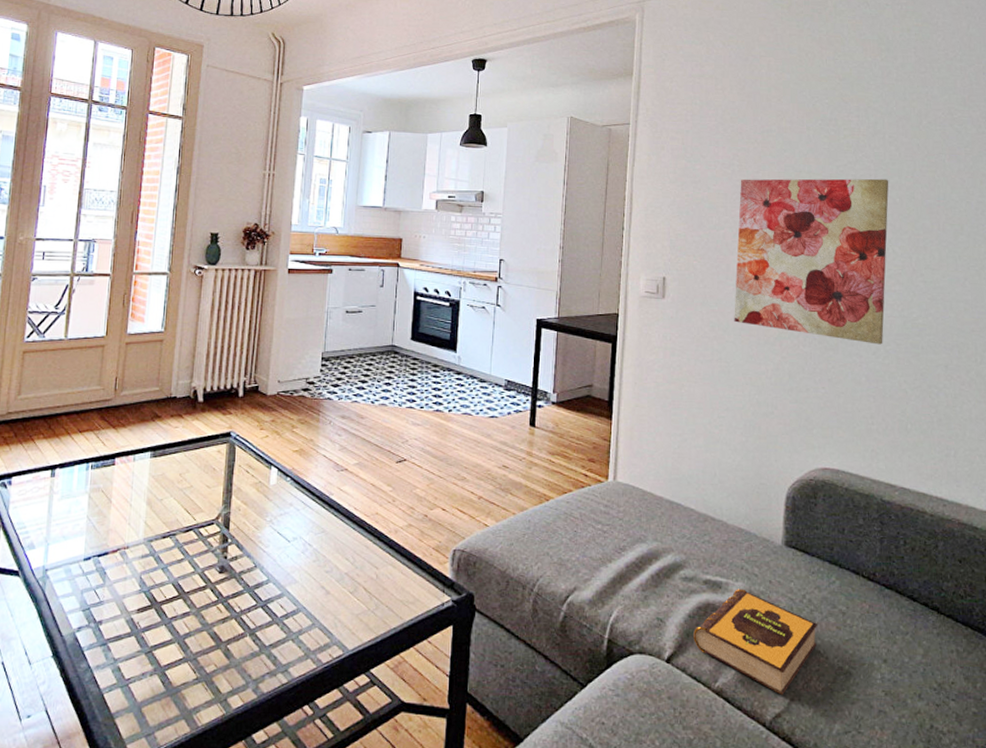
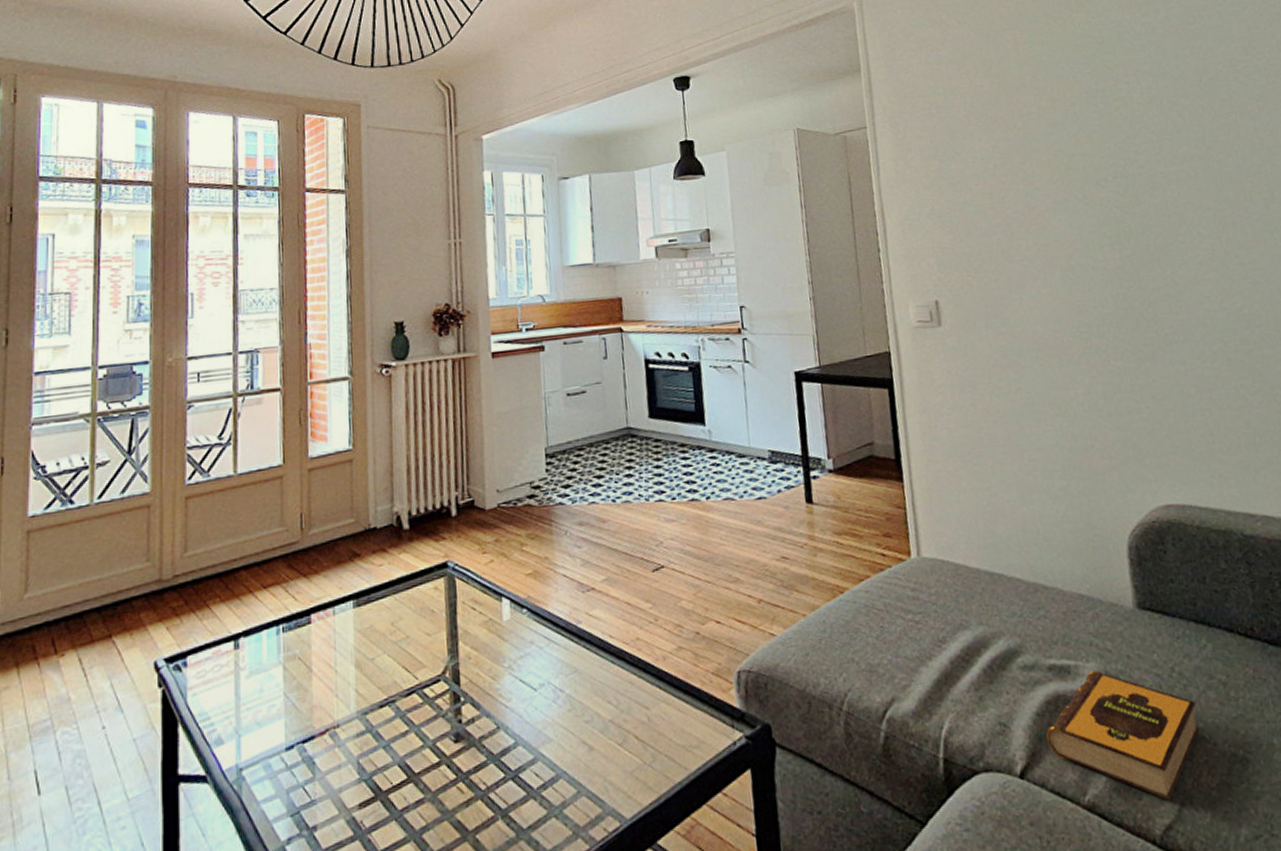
wall art: present [734,178,889,345] -> none [1005,150,1208,347]

